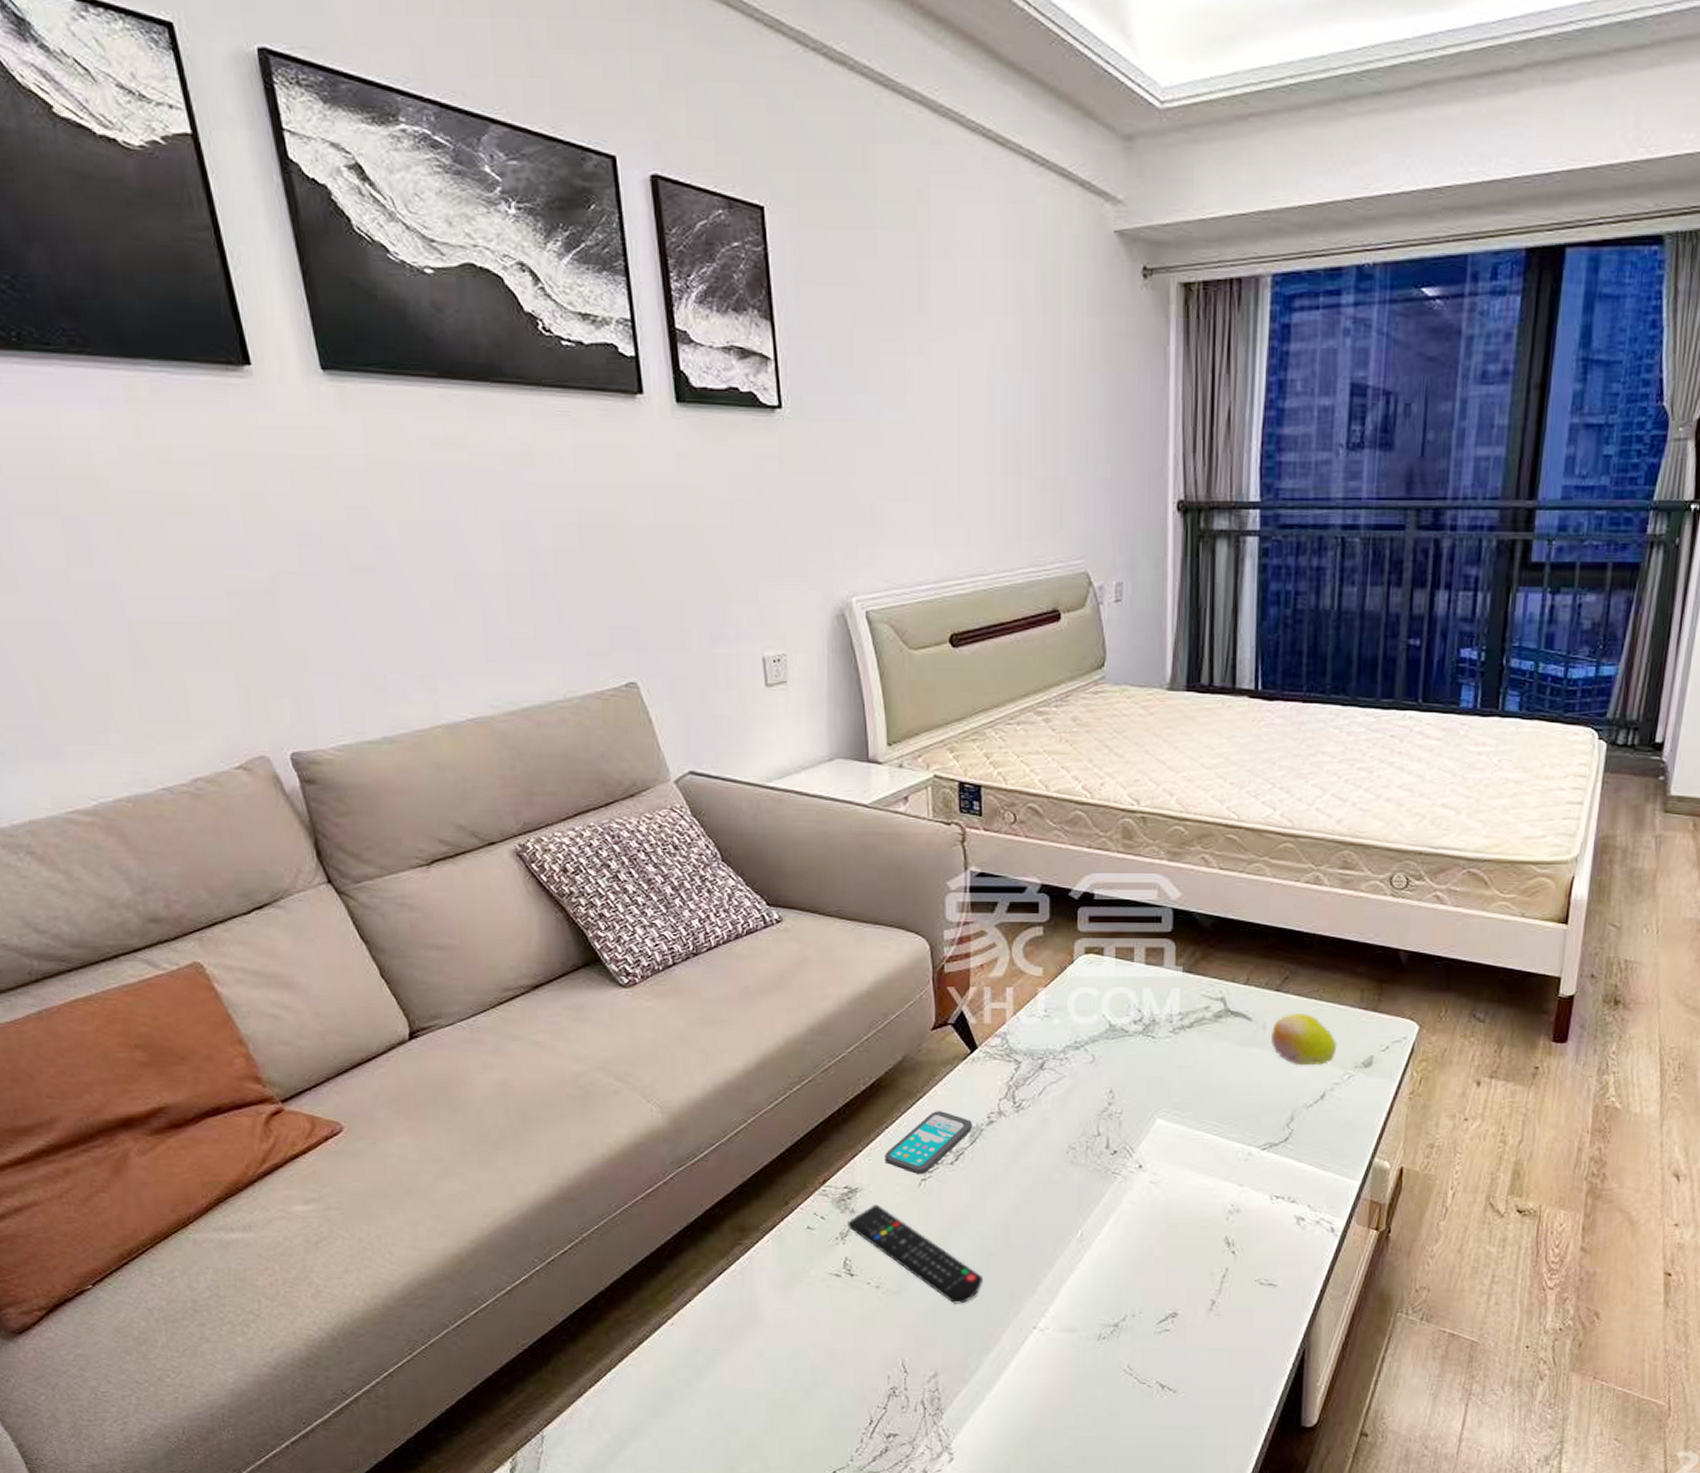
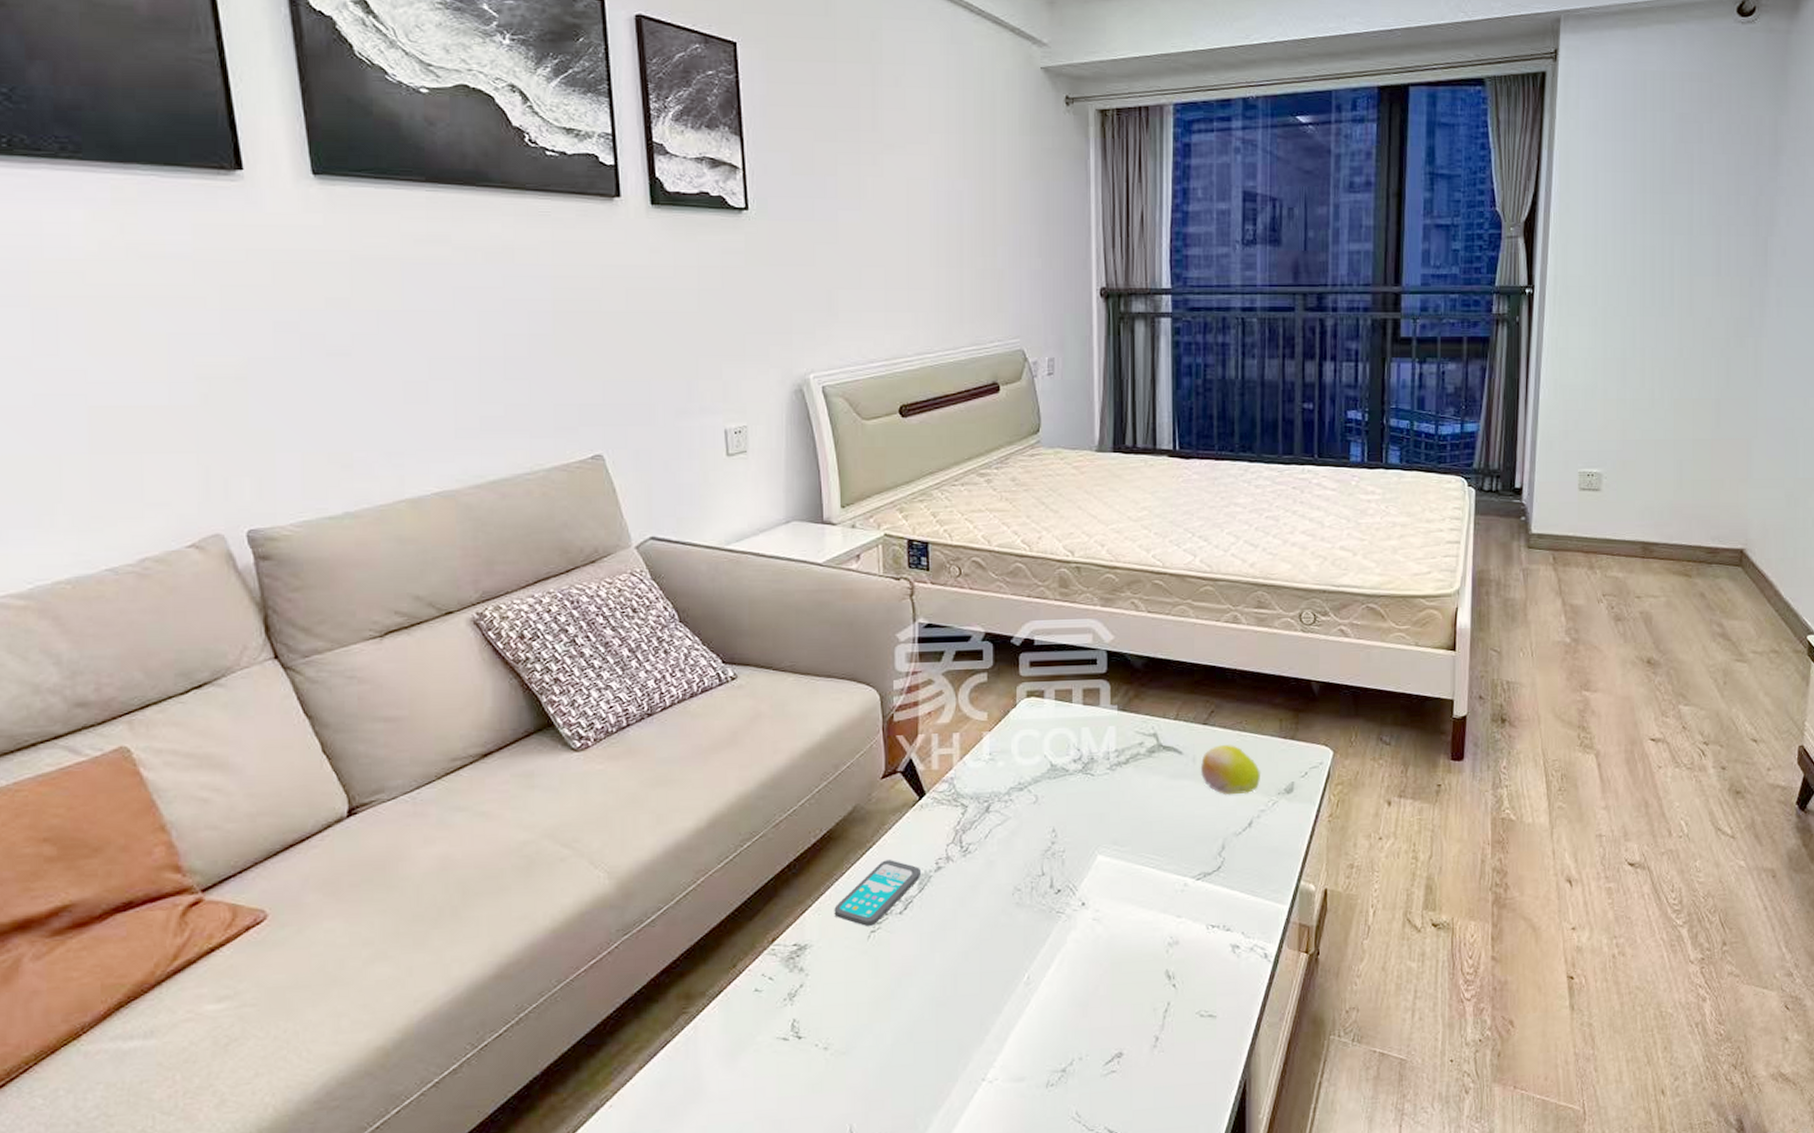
remote control: present [847,1204,983,1304] -> none [796,960,931,1061]

